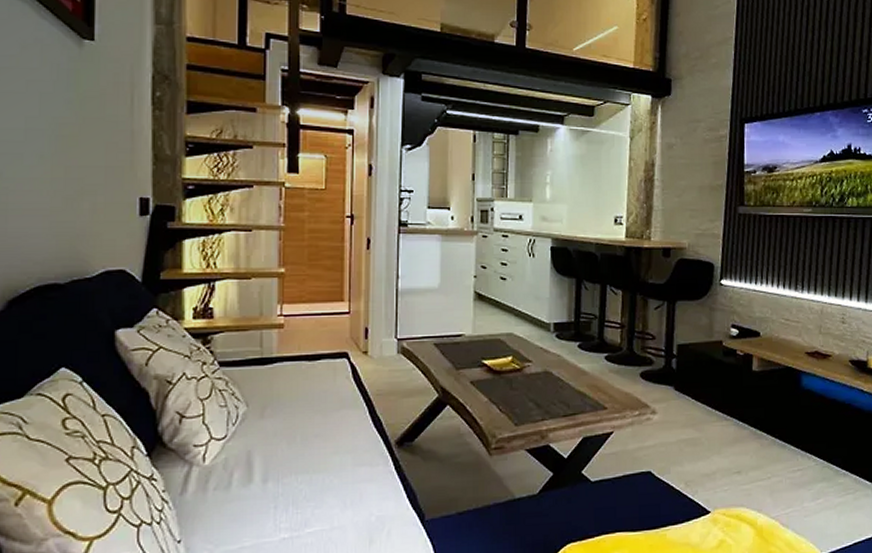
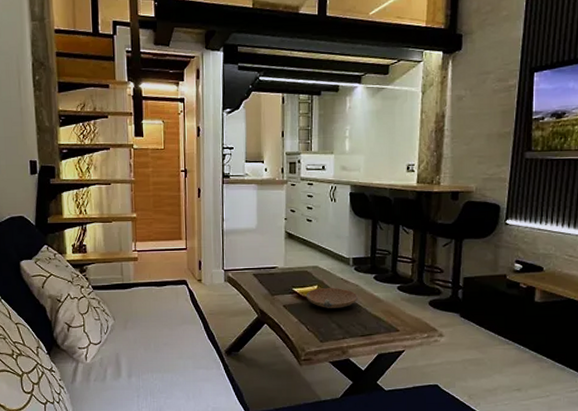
bowl: none [498,358,559,384] -> present [306,287,358,308]

